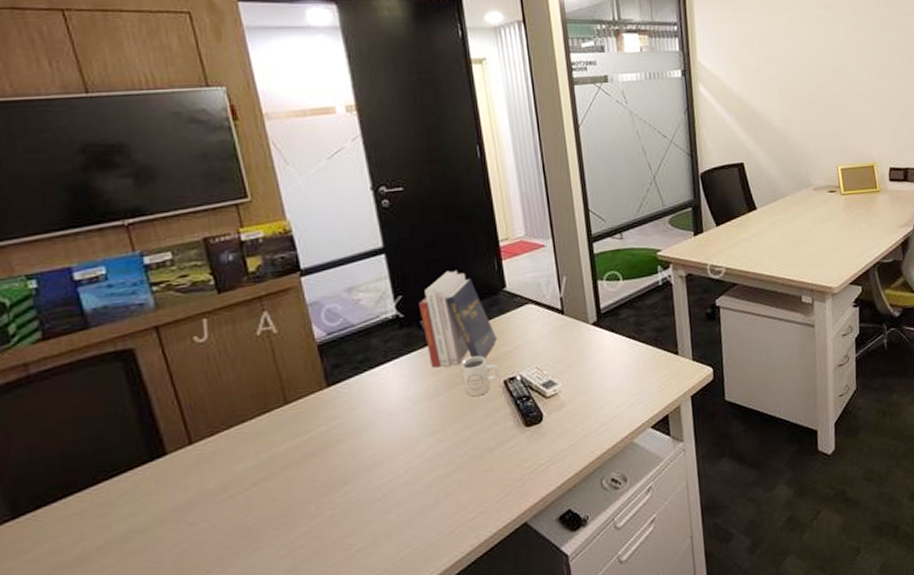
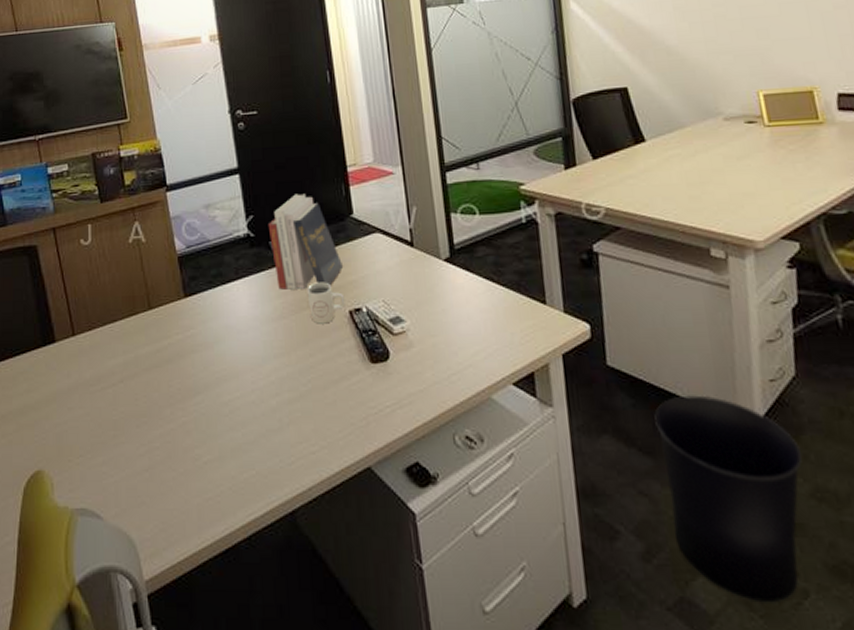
waste bin: none [760,414,859,565] -> present [654,395,802,601]

